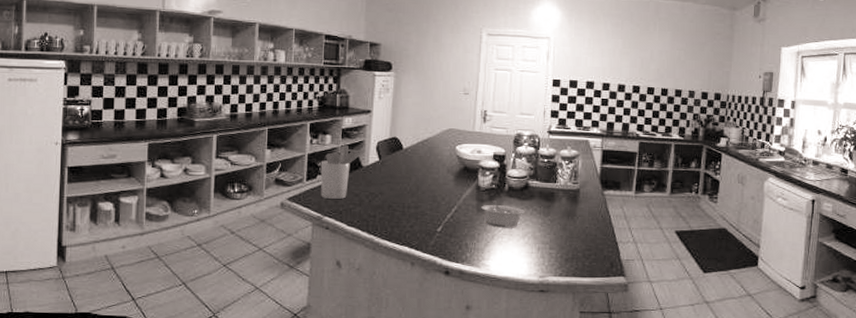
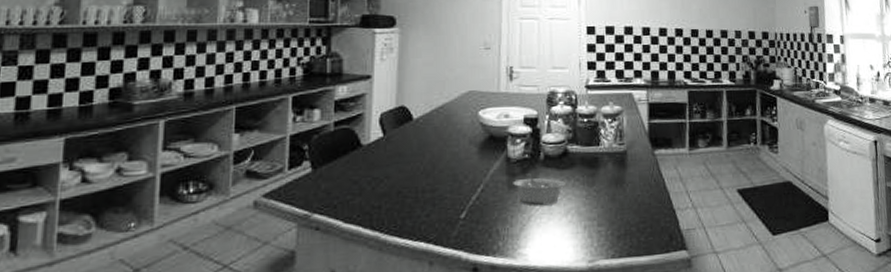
utensil holder: present [320,144,365,199] -> none [307,119,365,191]

